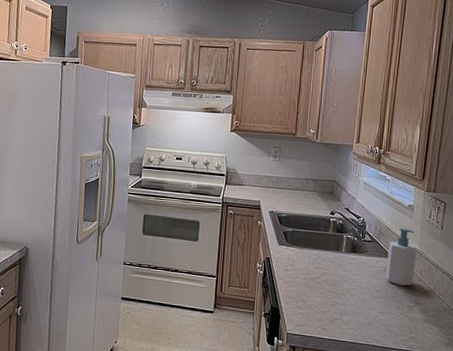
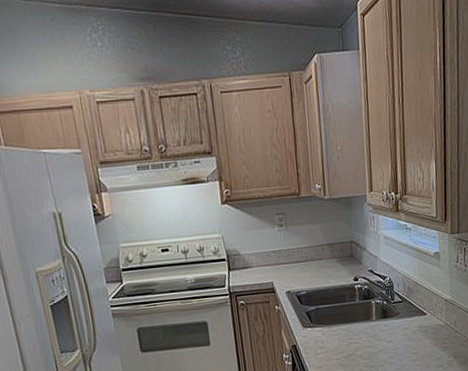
soap bottle: present [385,227,417,286] -> none [419,279,450,343]

